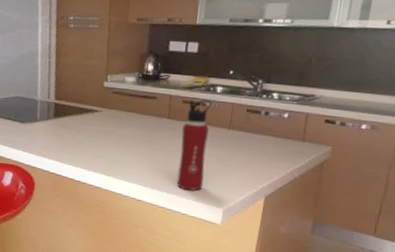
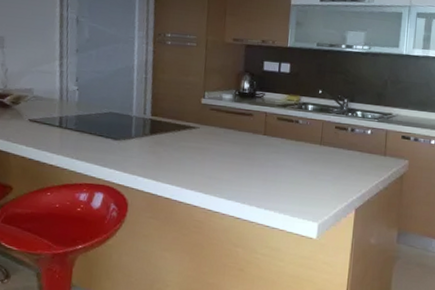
water bottle: present [176,100,212,192] -> none [274,117,305,207]

